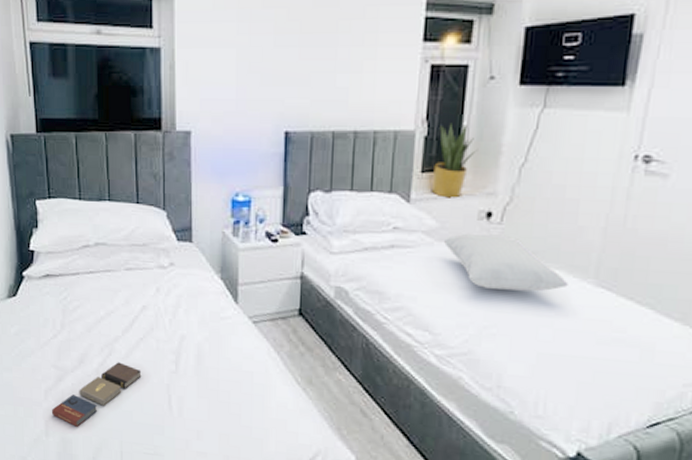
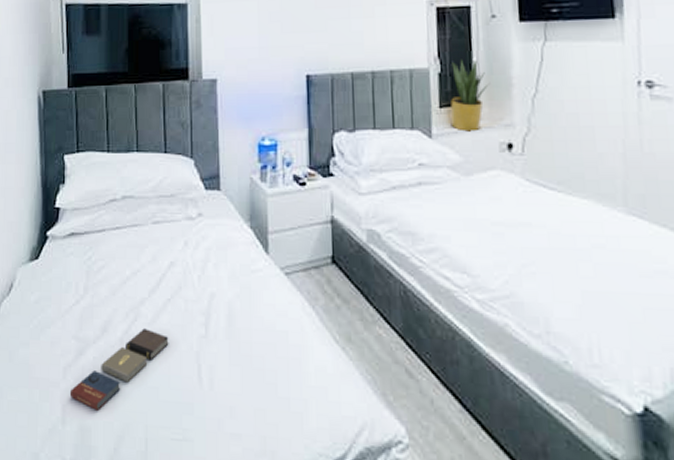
cushion: present [444,234,568,292] -> none [470,166,599,224]

